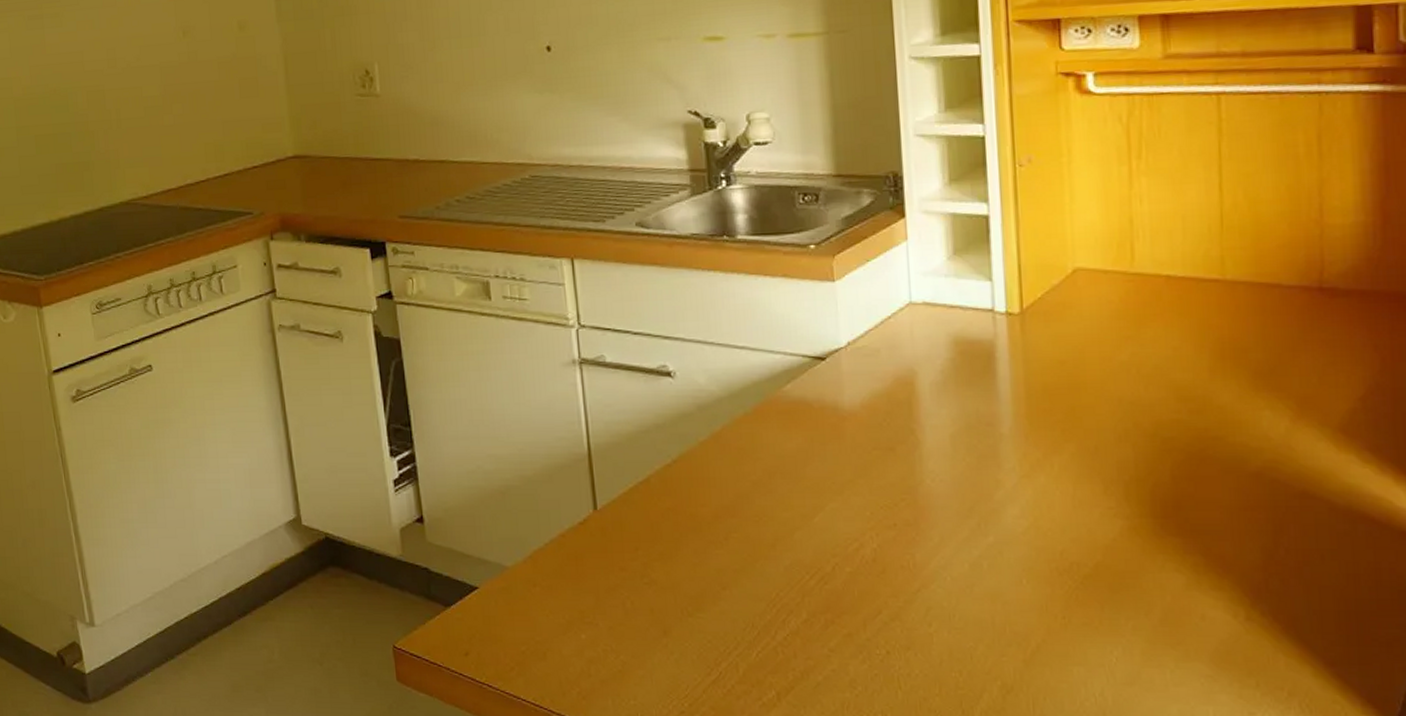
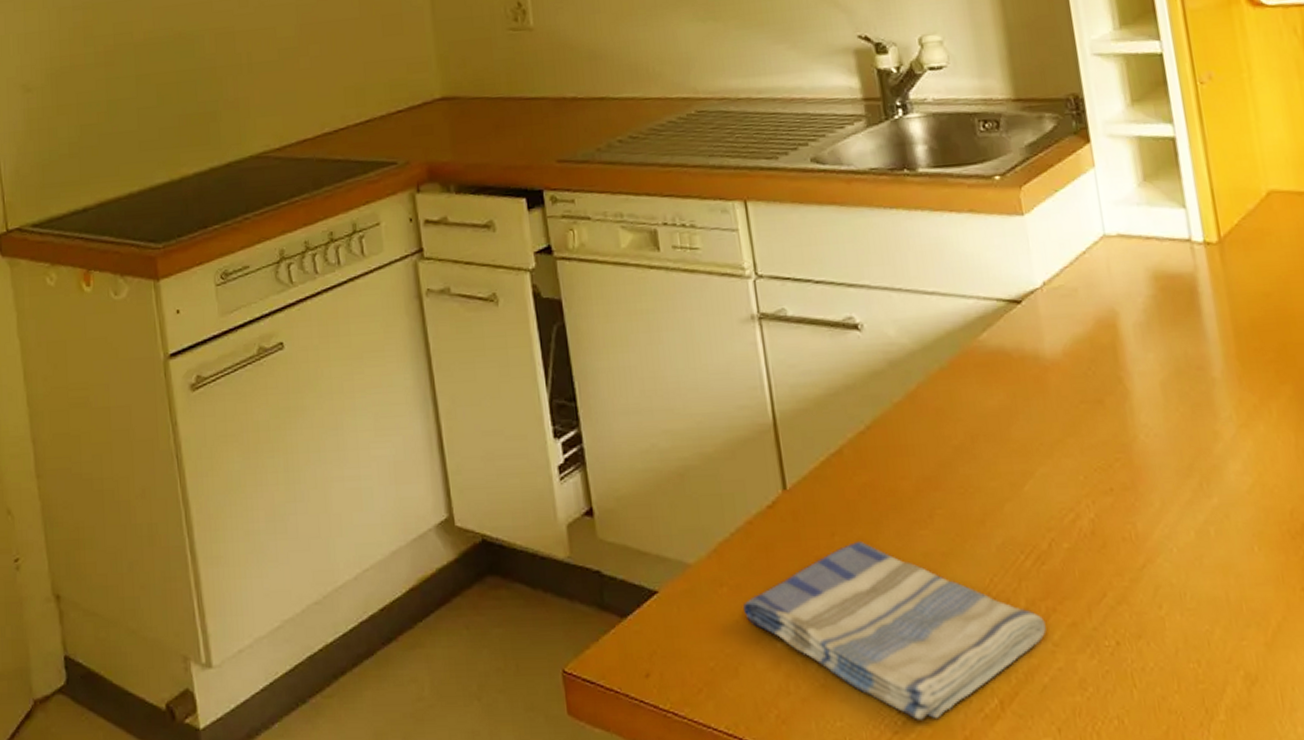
dish towel: none [553,557,824,704] -> present [743,542,1046,720]

